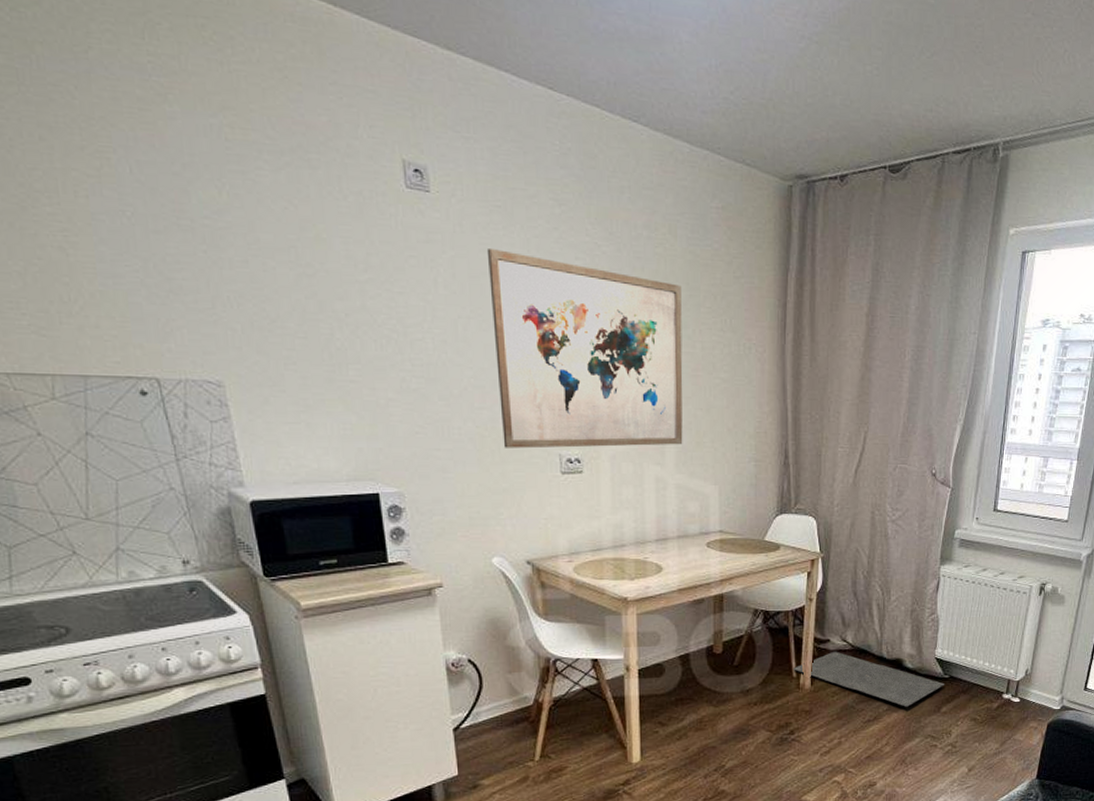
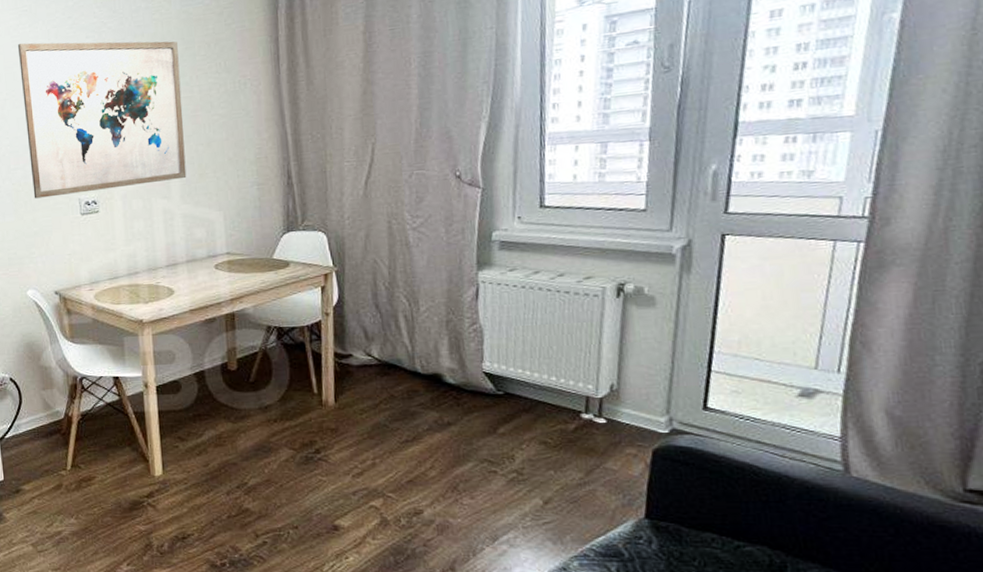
door mat: present [794,651,944,707] -> none [314,366,499,427]

